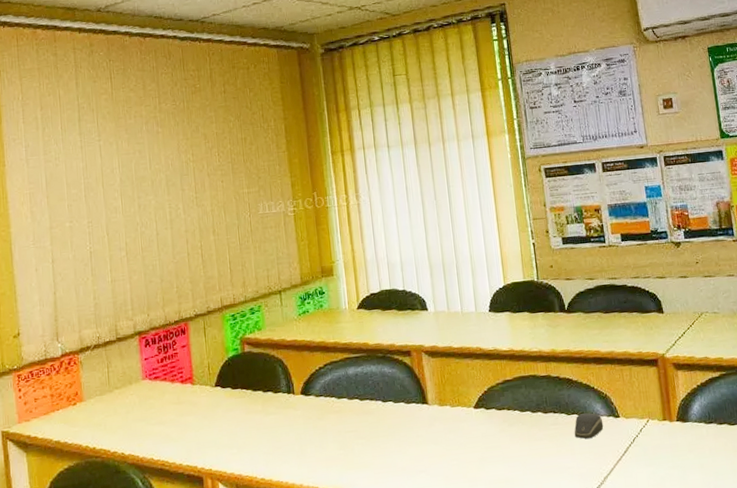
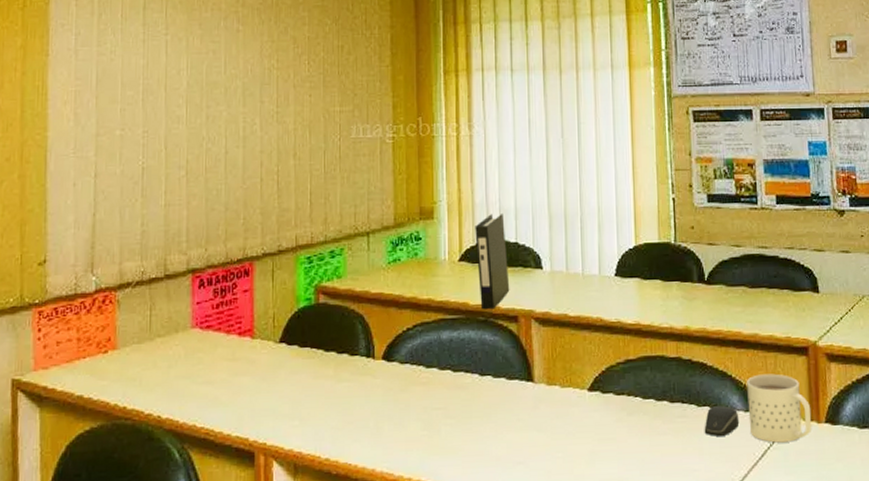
binder: none [368,266,402,348] -> present [475,212,510,310]
mug: none [607,383,666,441] -> present [747,373,812,443]

